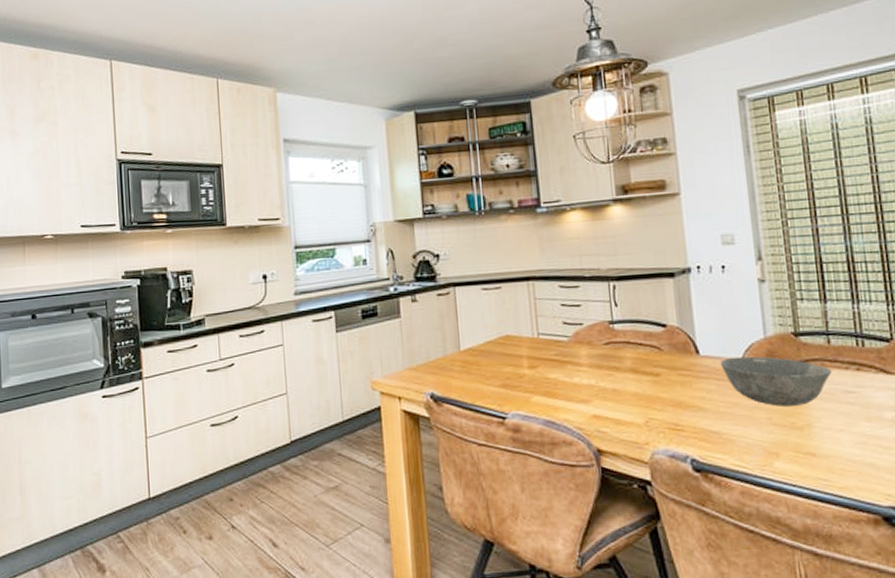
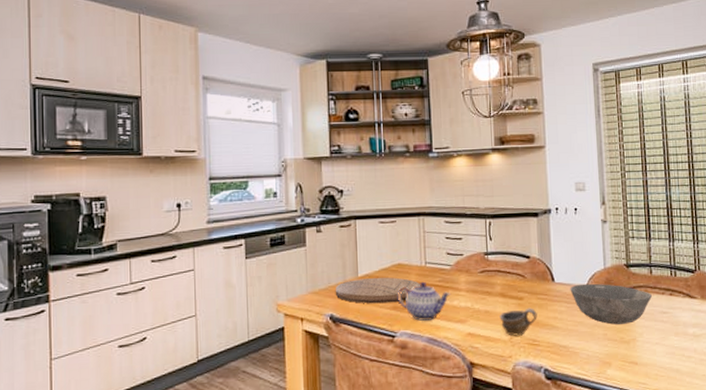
cutting board: none [435,351,534,381] -> present [335,277,421,304]
teapot: none [506,355,571,400] -> present [397,281,452,321]
cup: none [631,385,679,419] -> present [499,307,537,336]

